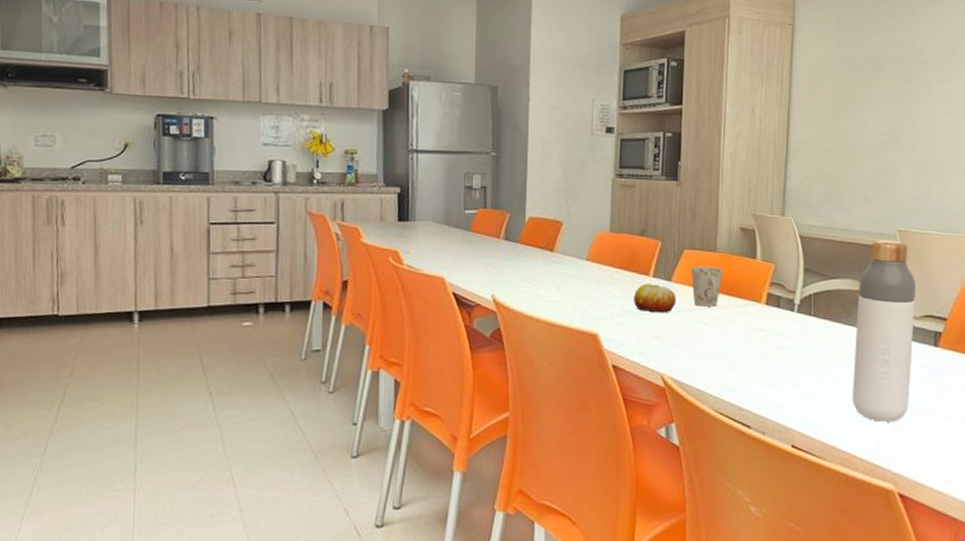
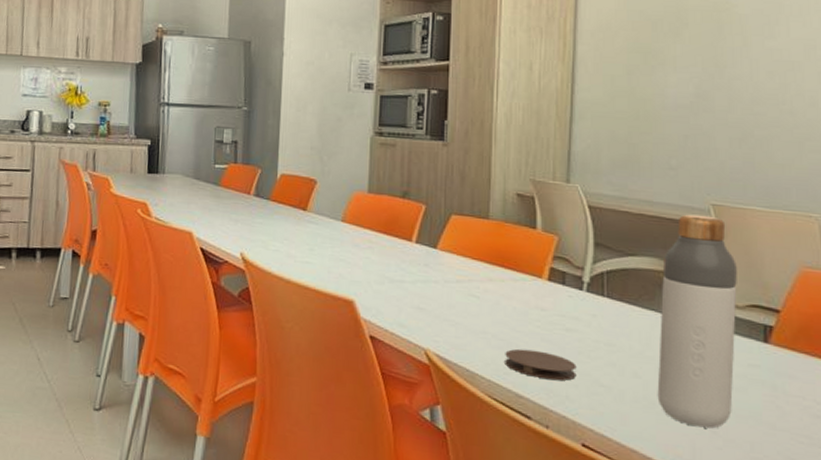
fruit: present [634,284,677,313] -> none [394,249,443,283]
mug: present [691,266,723,307] -> none [460,233,497,279]
coaster: none [729,367,788,393] -> present [505,348,577,381]

